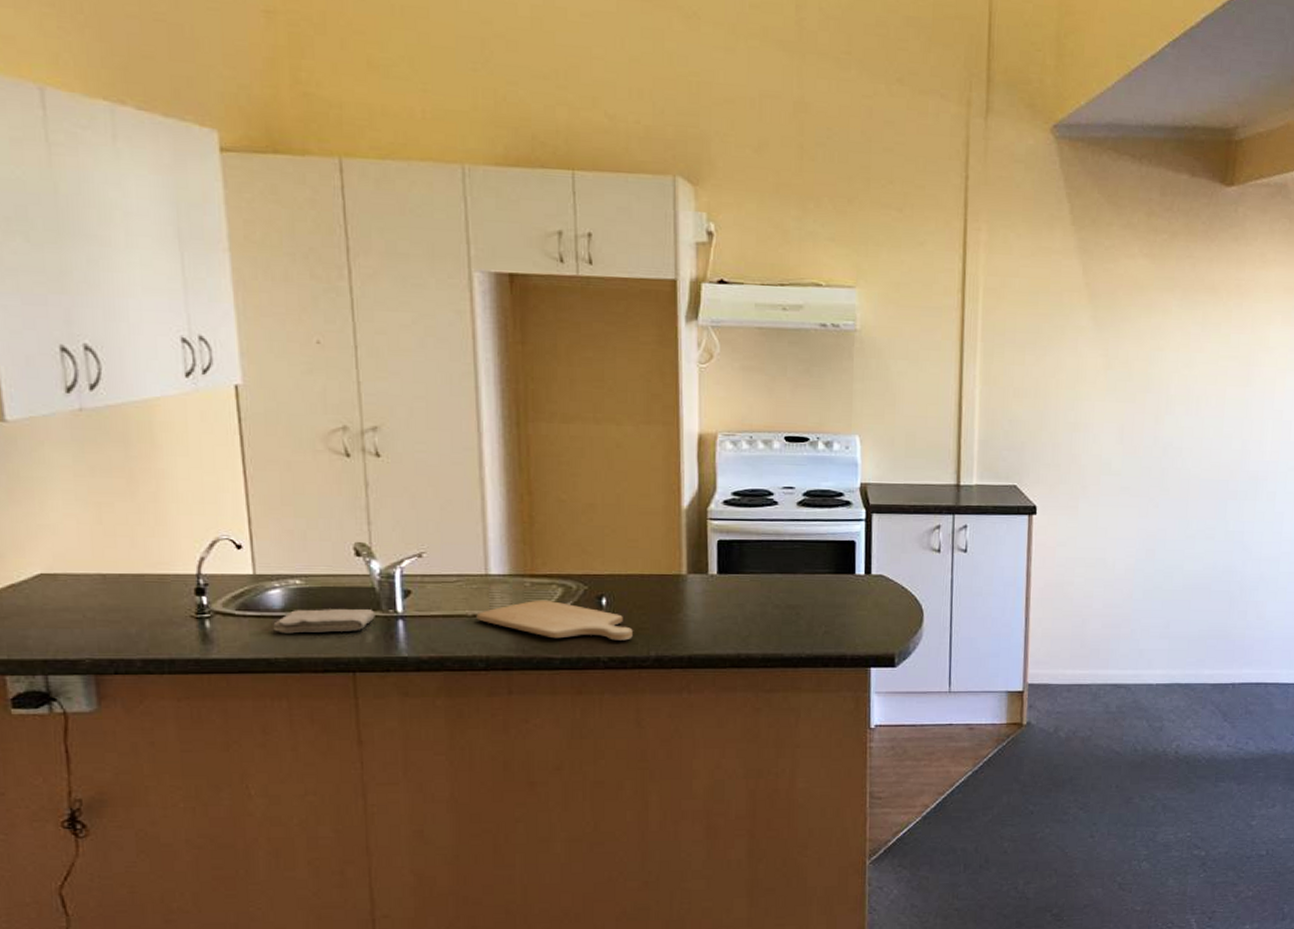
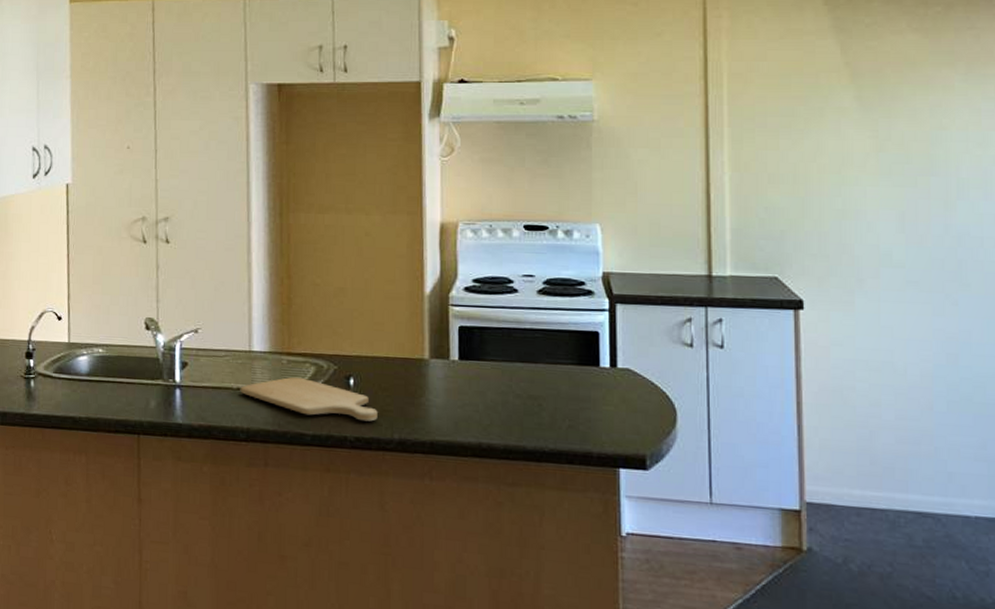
washcloth: present [273,609,375,634] -> none [80,375,158,397]

